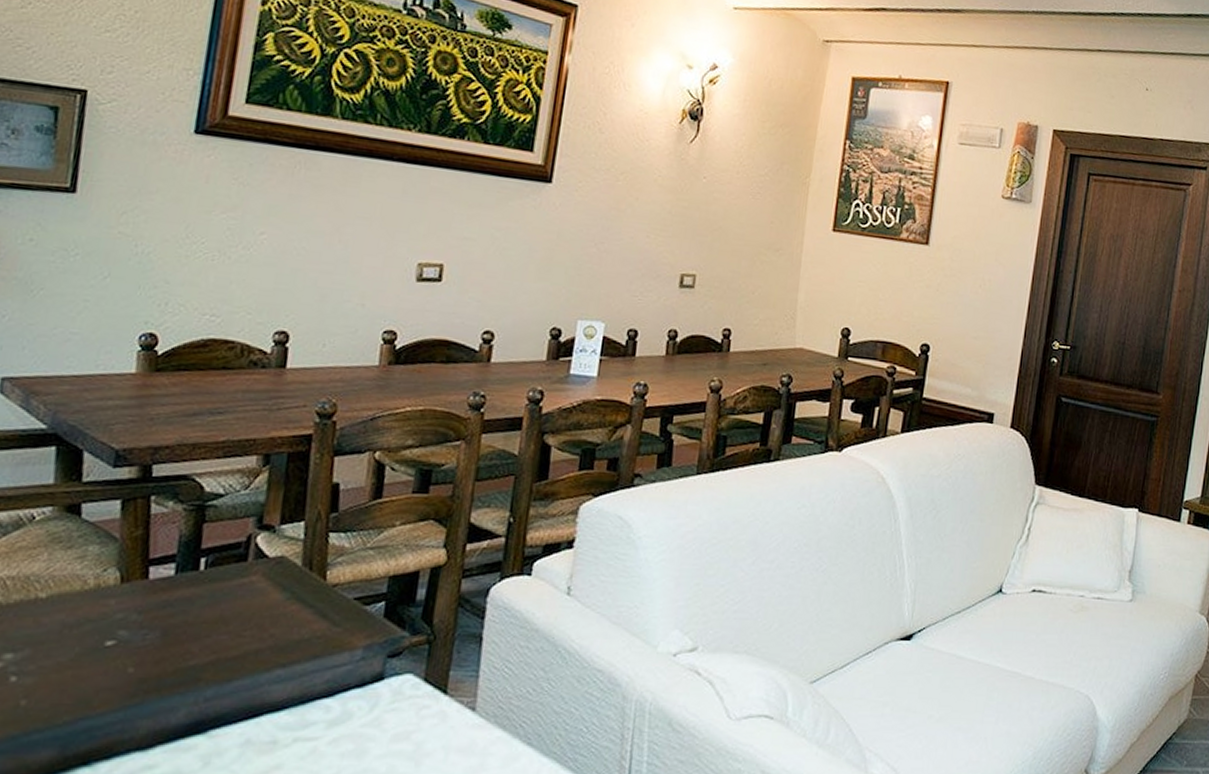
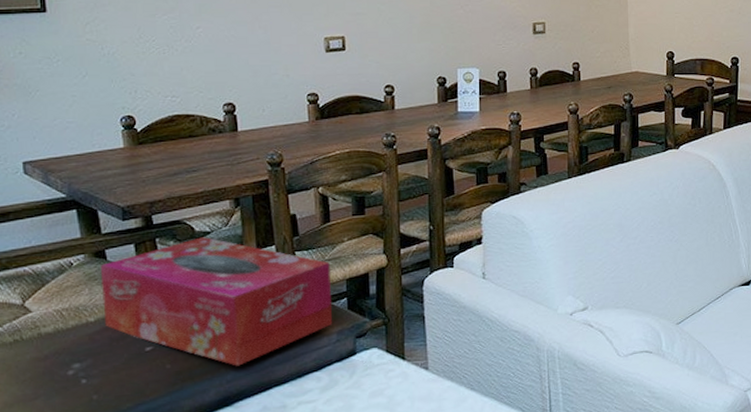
tissue box: none [59,500,372,680] -> present [100,237,333,366]

